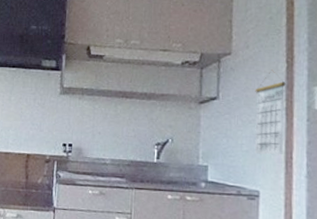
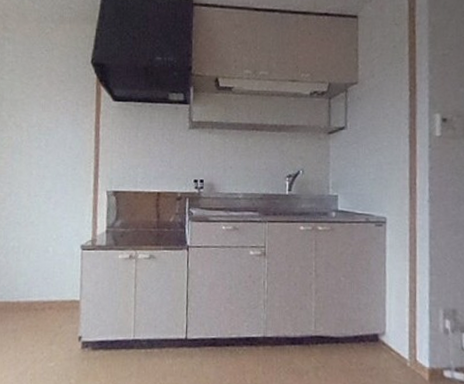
calendar: present [254,70,286,155] -> none [380,98,409,182]

